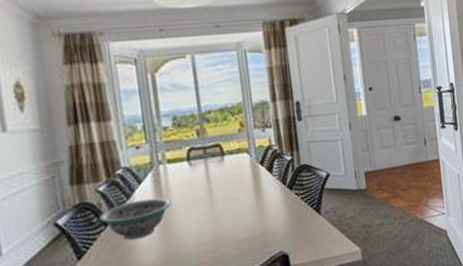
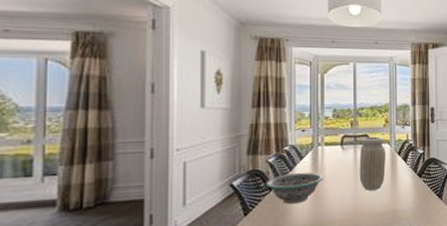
vase: none [211,145,248,213] -> present [359,136,385,191]

